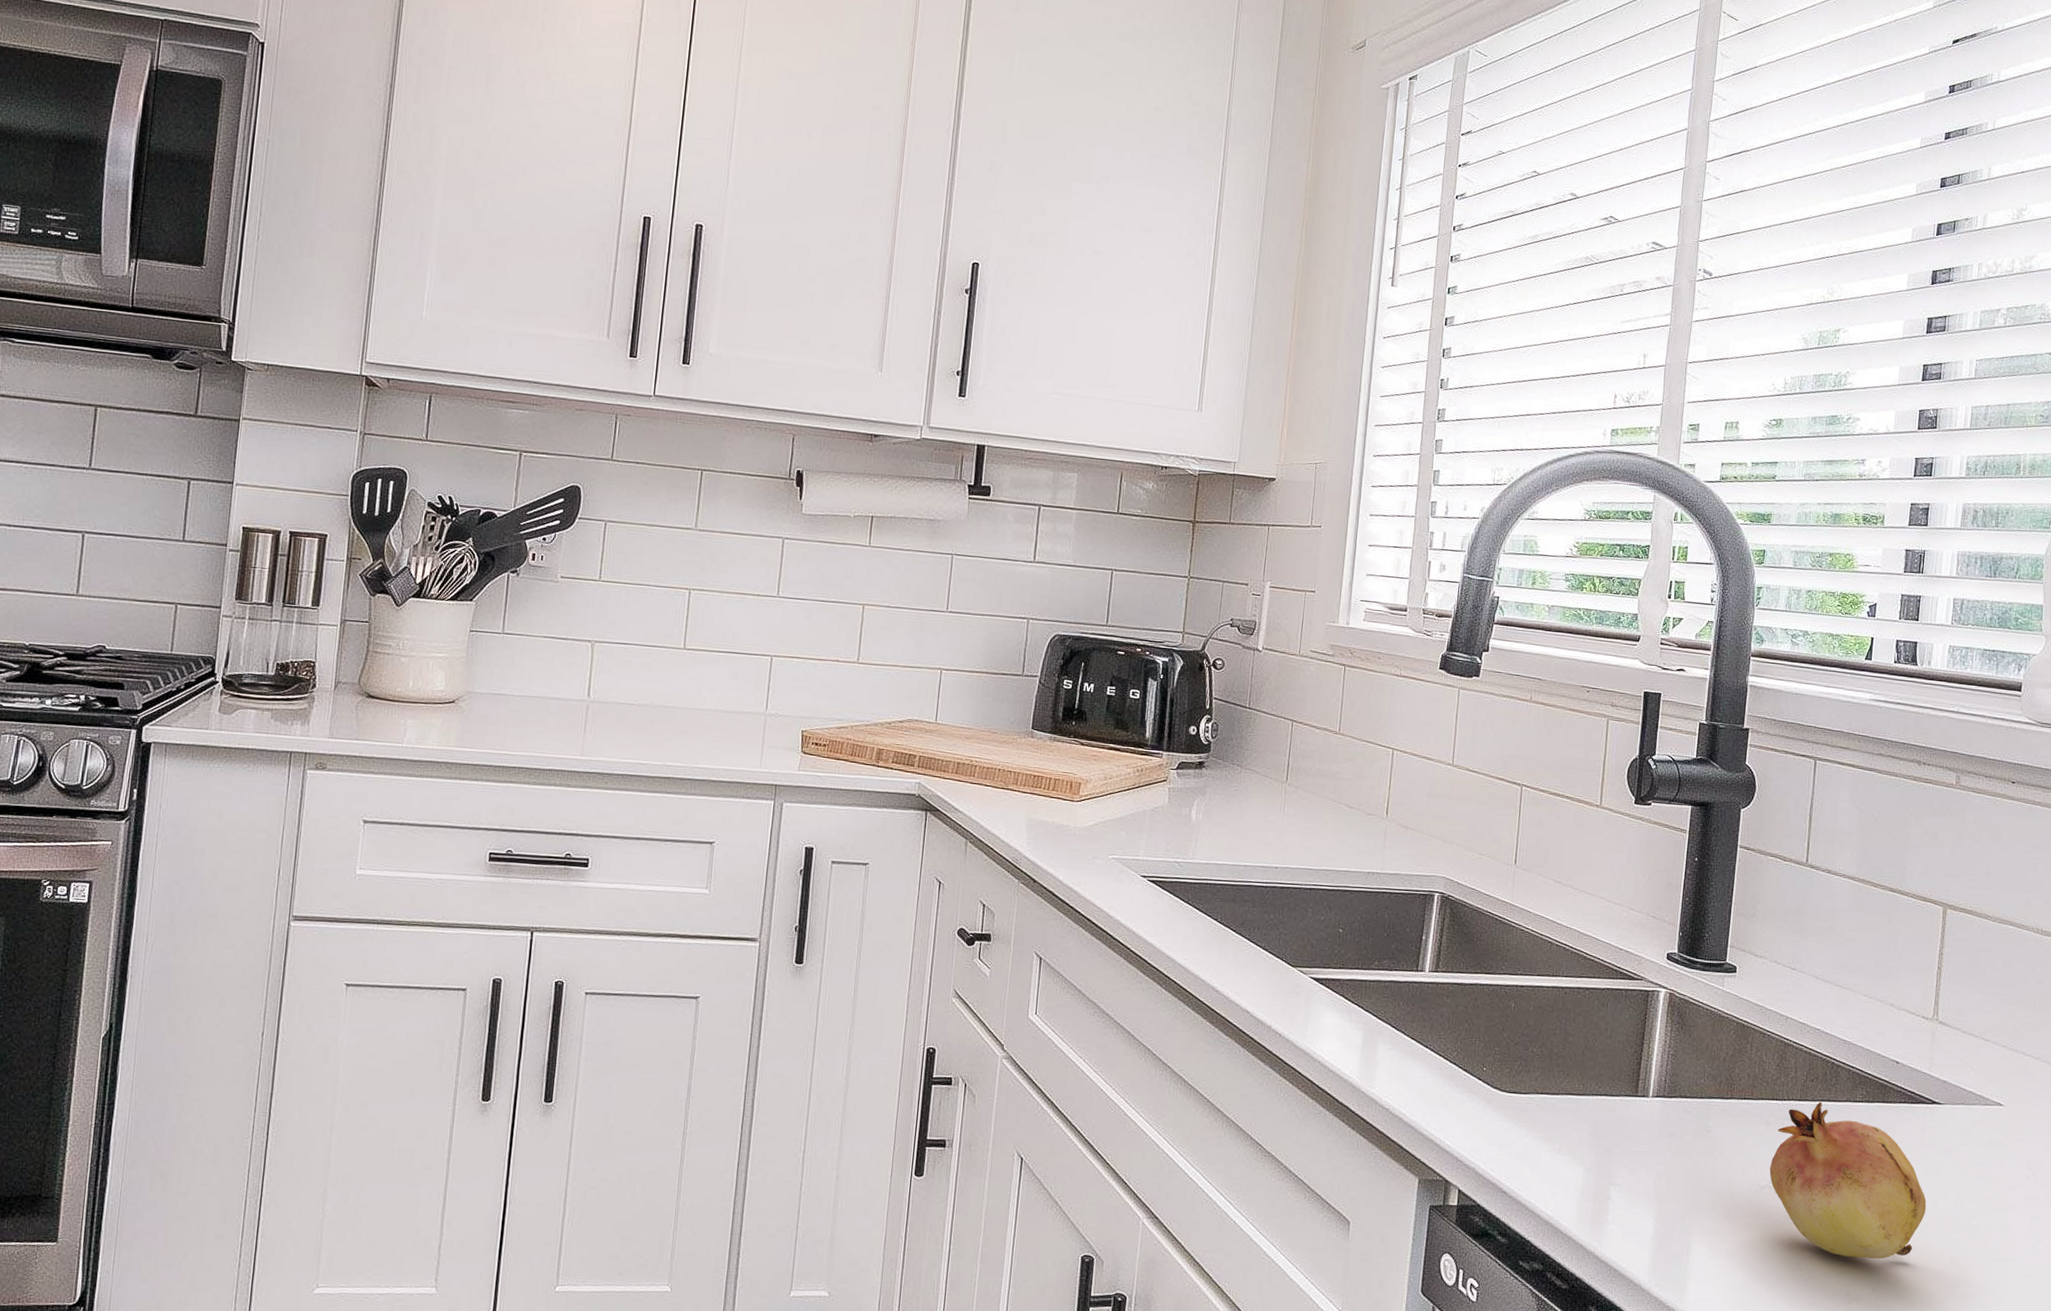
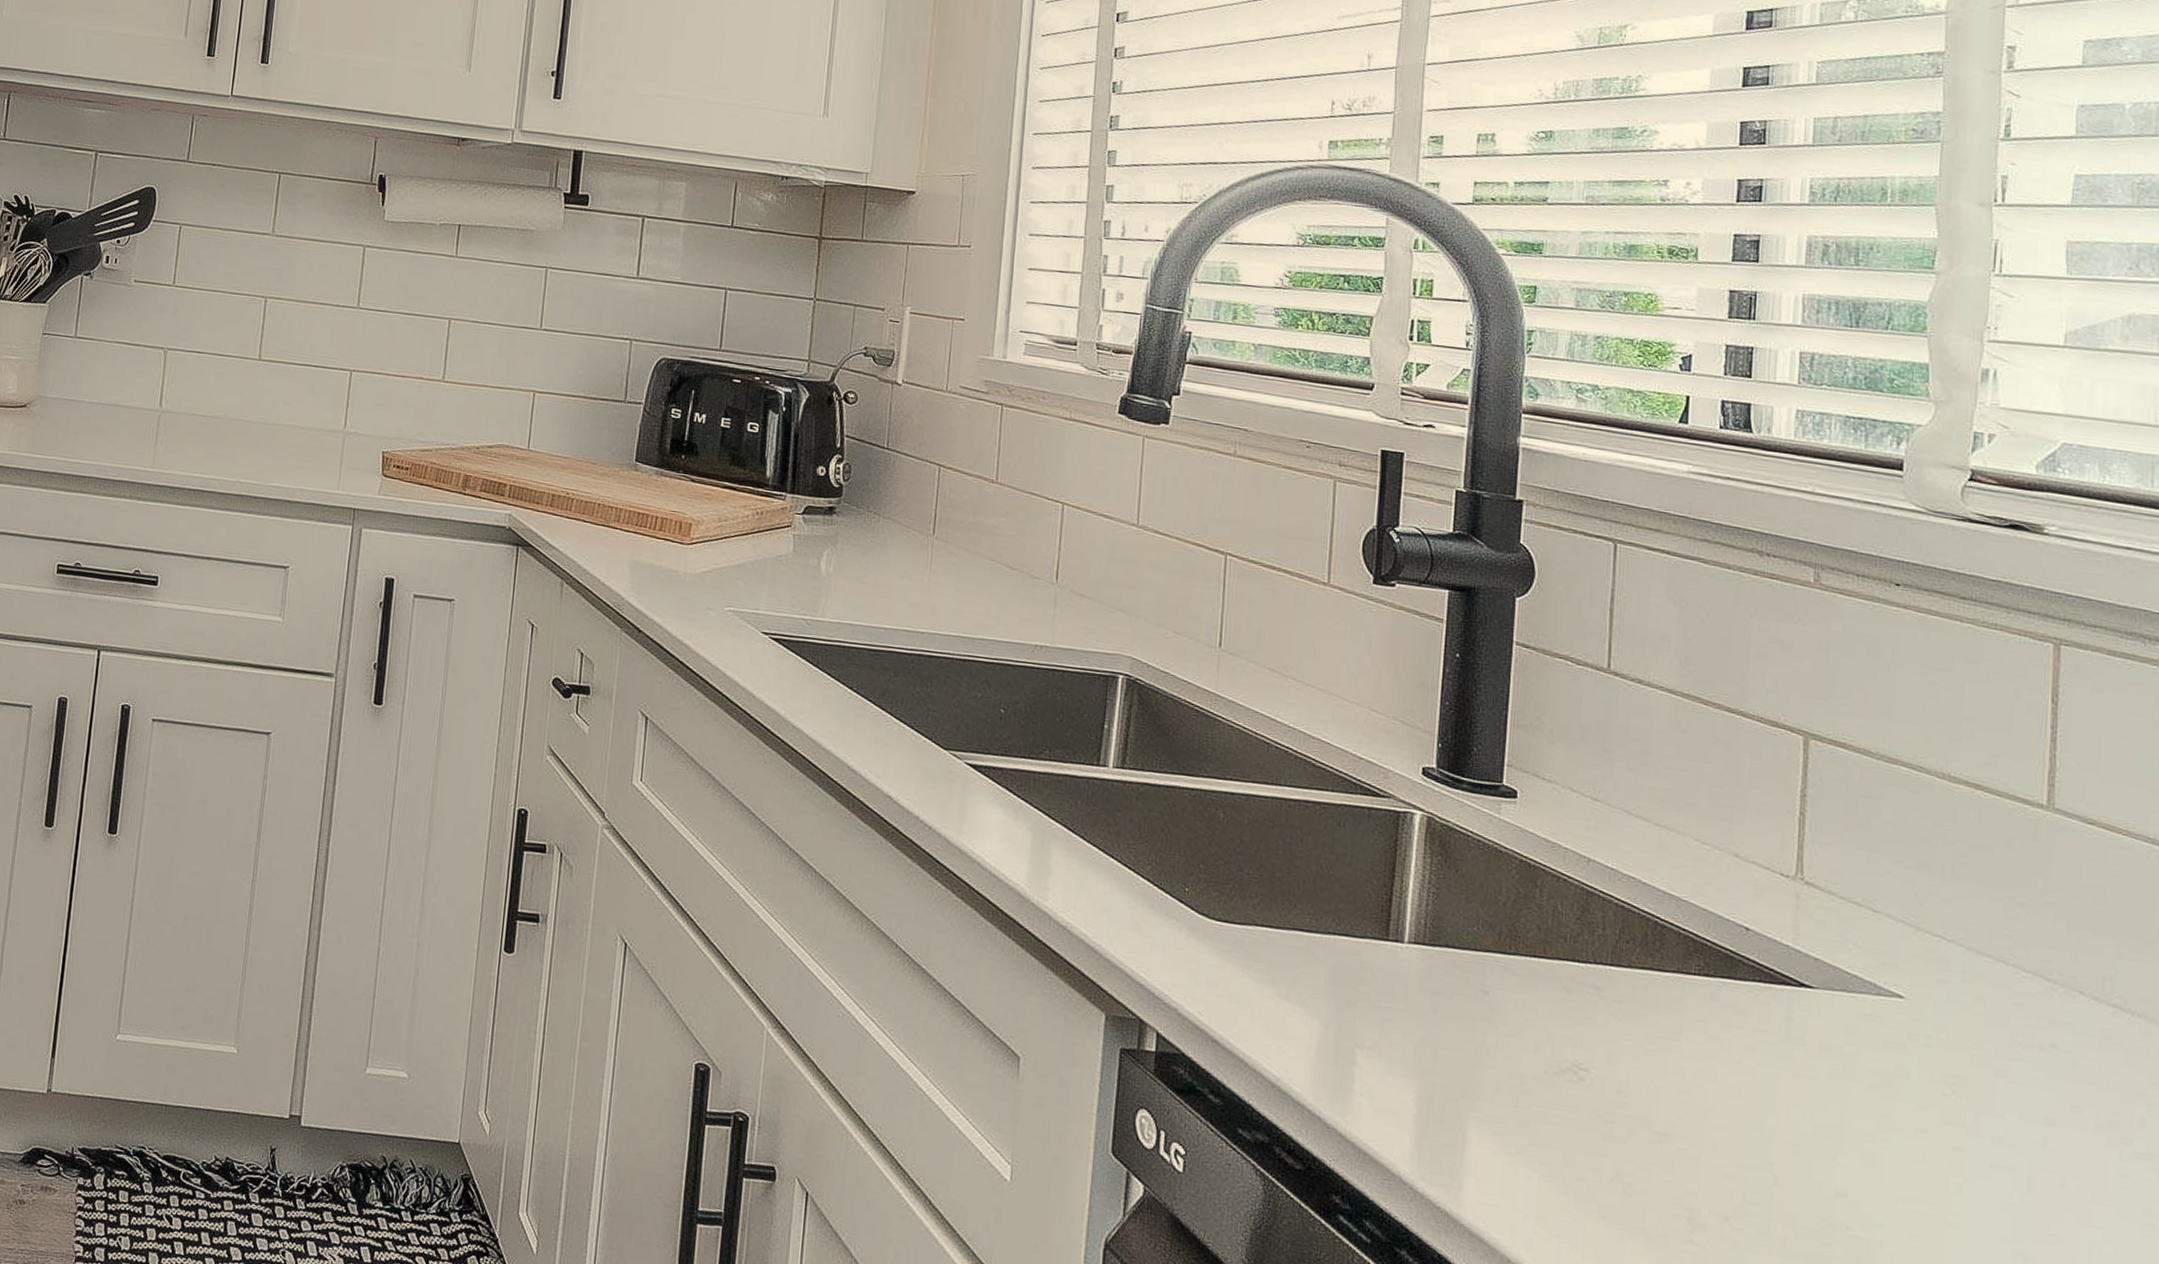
fruit: present [1769,1102,1927,1259] -> none [1572,969,1799,1180]

